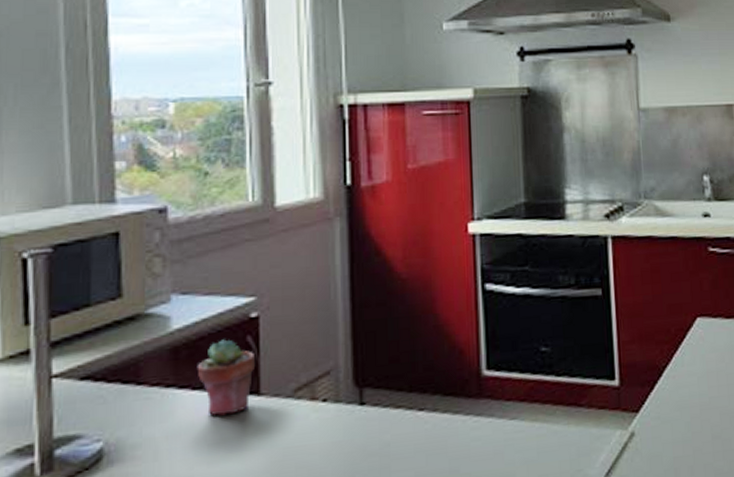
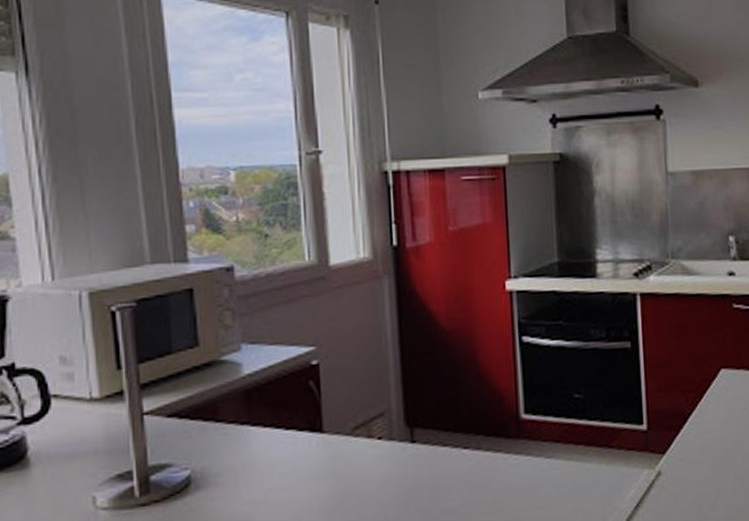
potted succulent: present [197,339,256,416] -> none [267,383,318,450]

